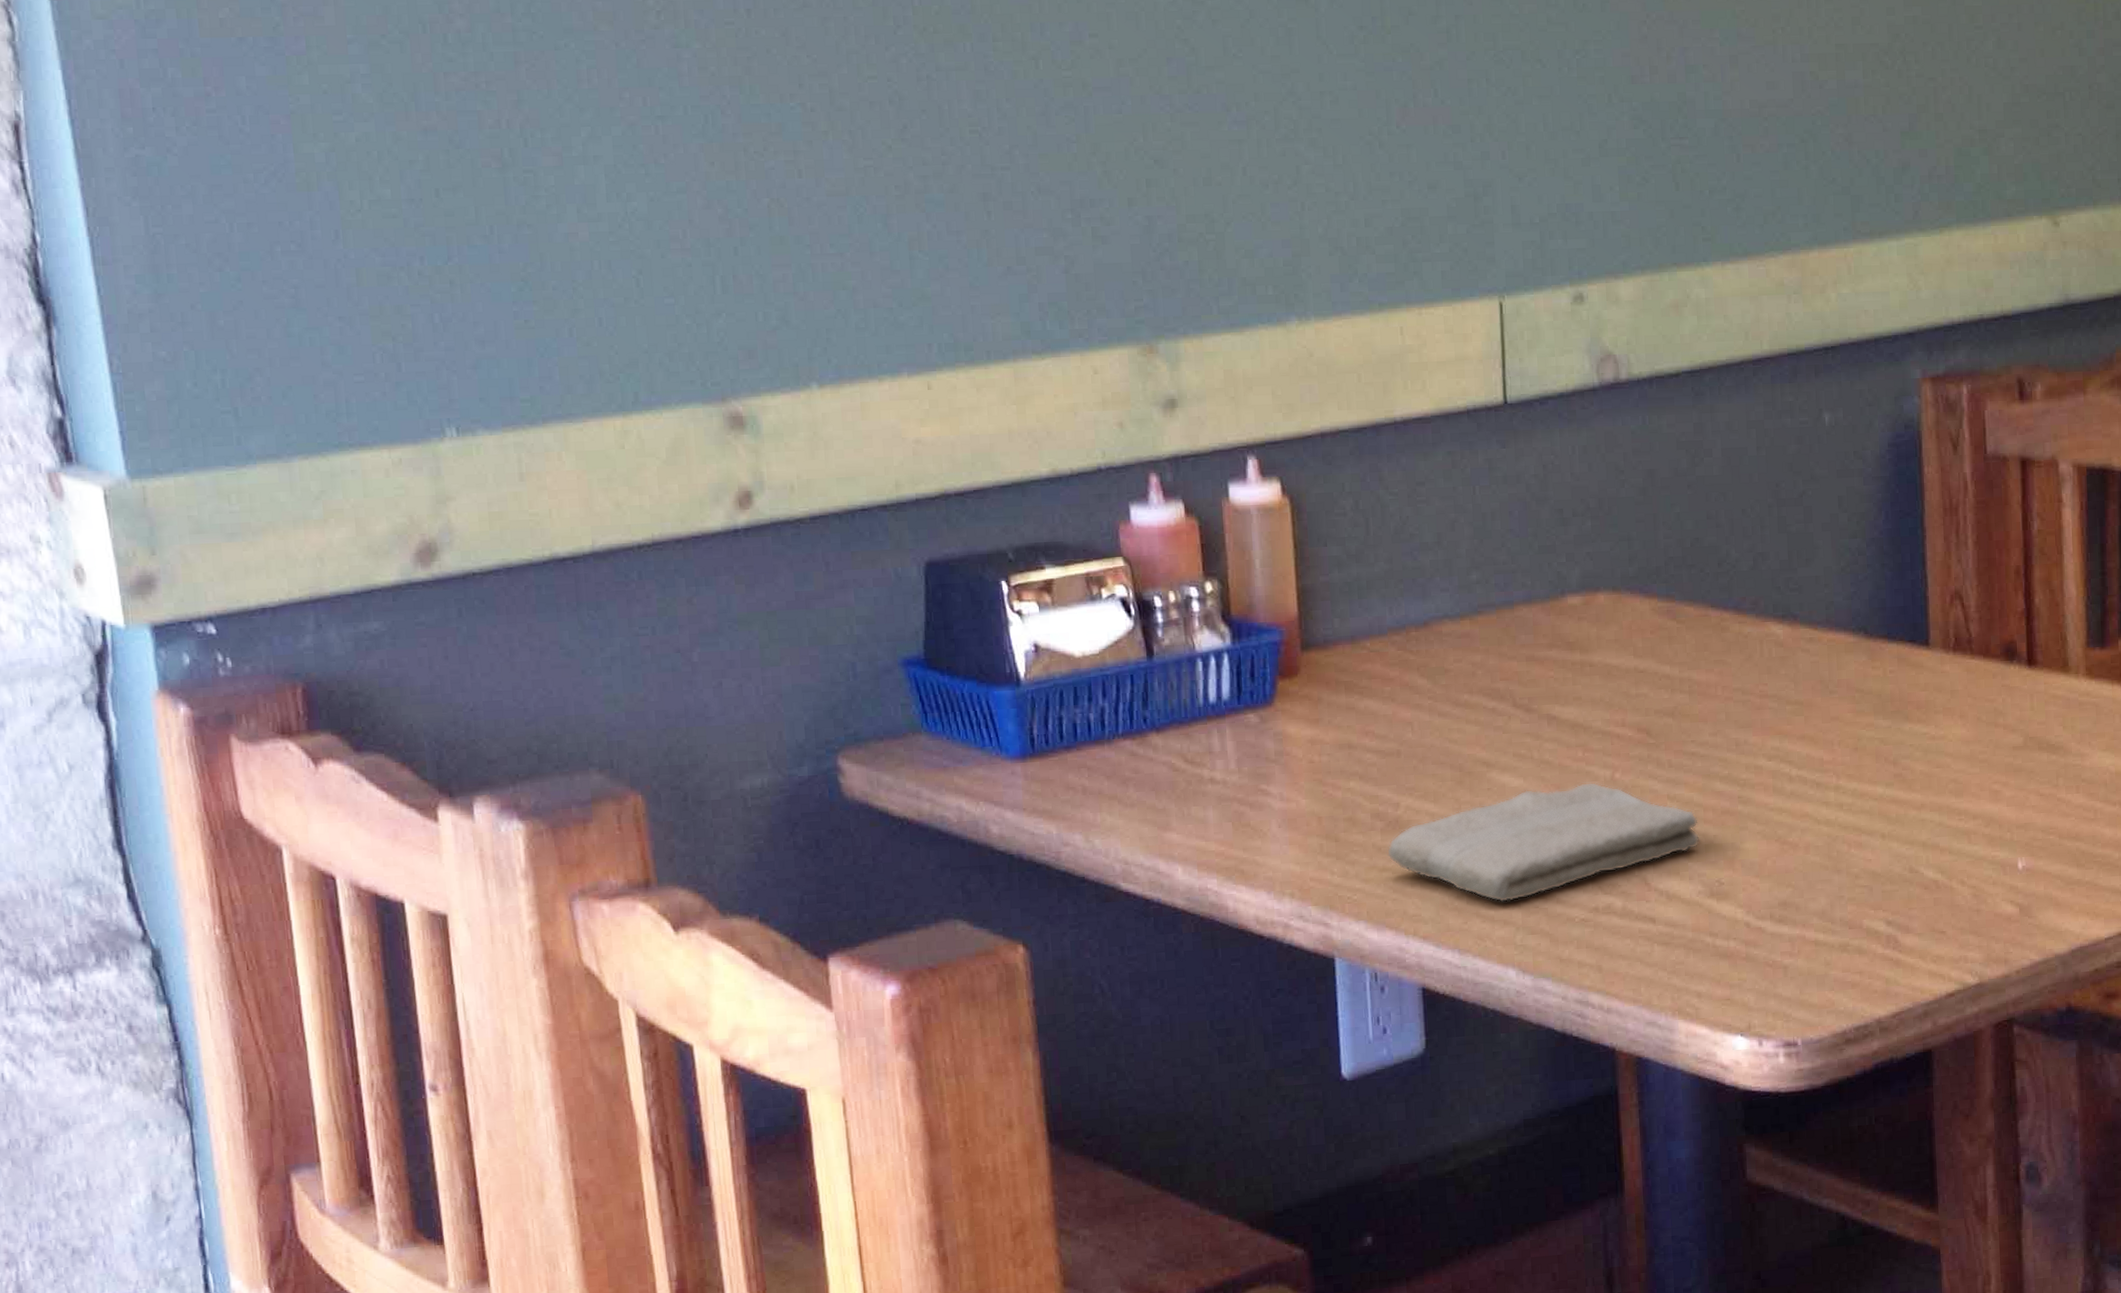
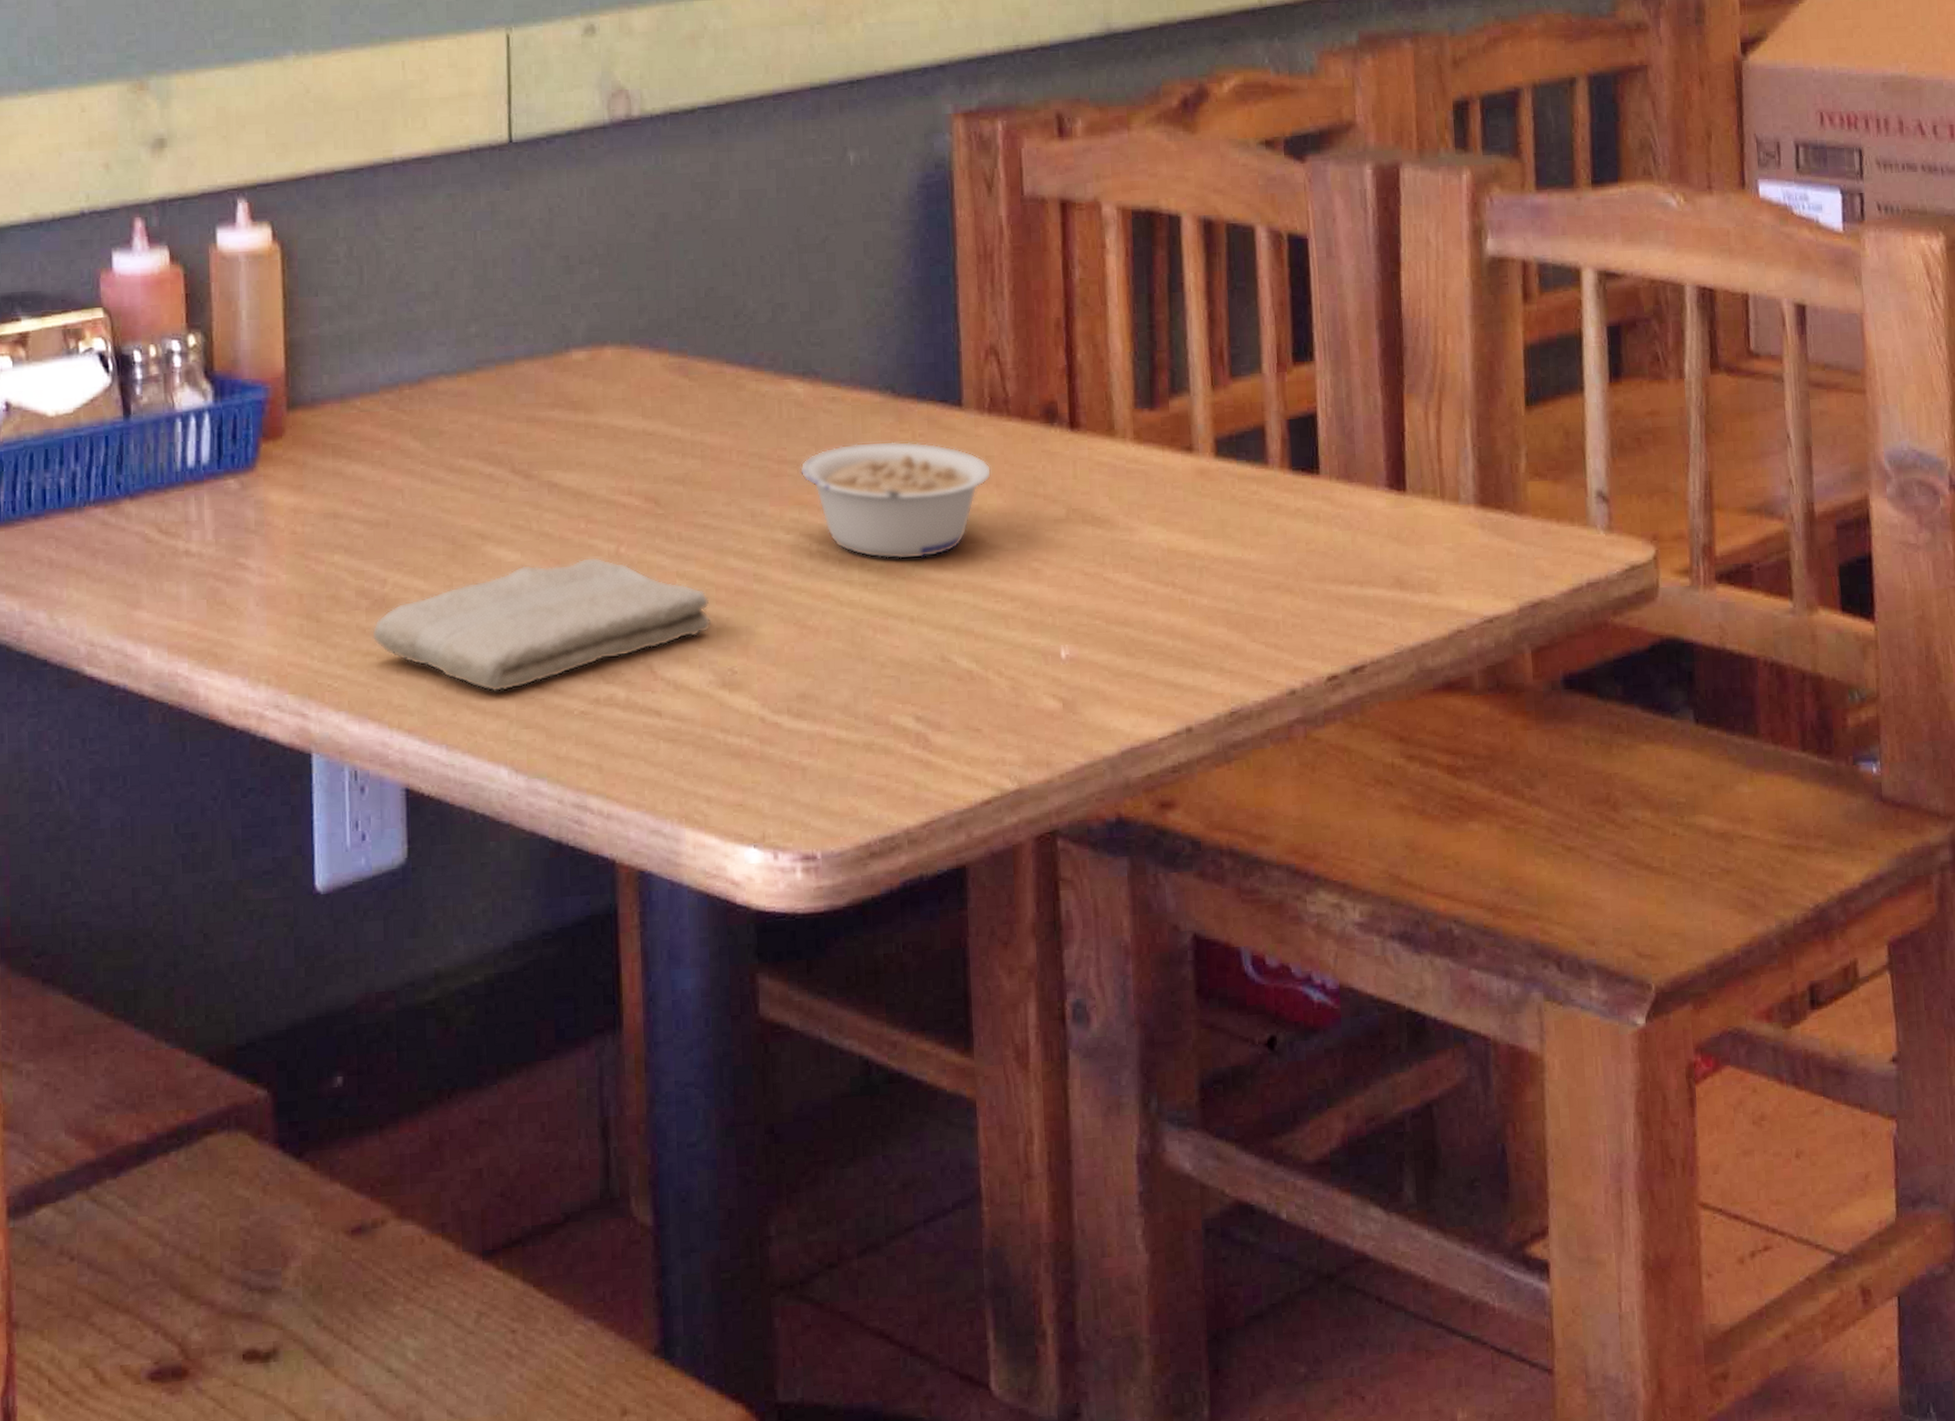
legume: none [1780,677,1956,783] -> present [799,441,992,560]

